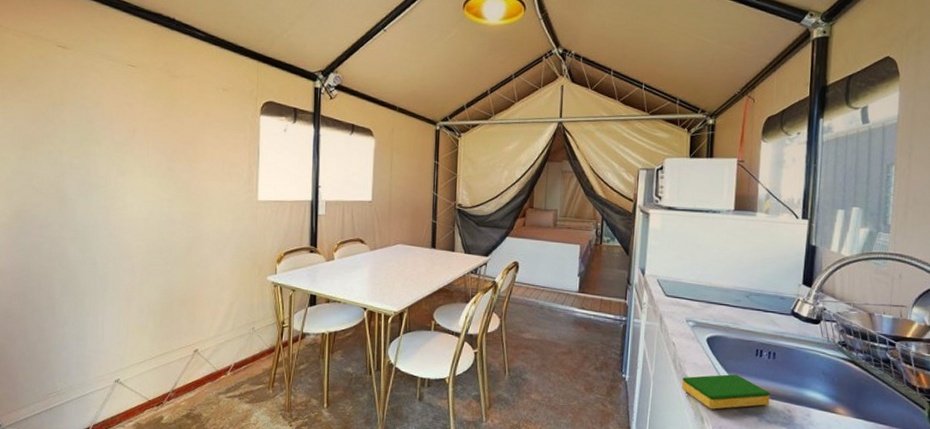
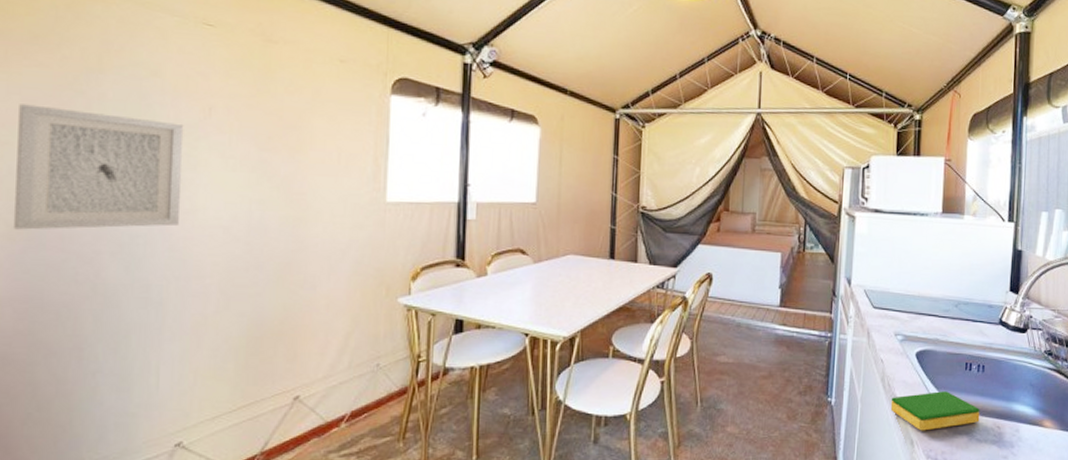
wall art: none [10,130,117,221] -> present [12,104,184,230]

